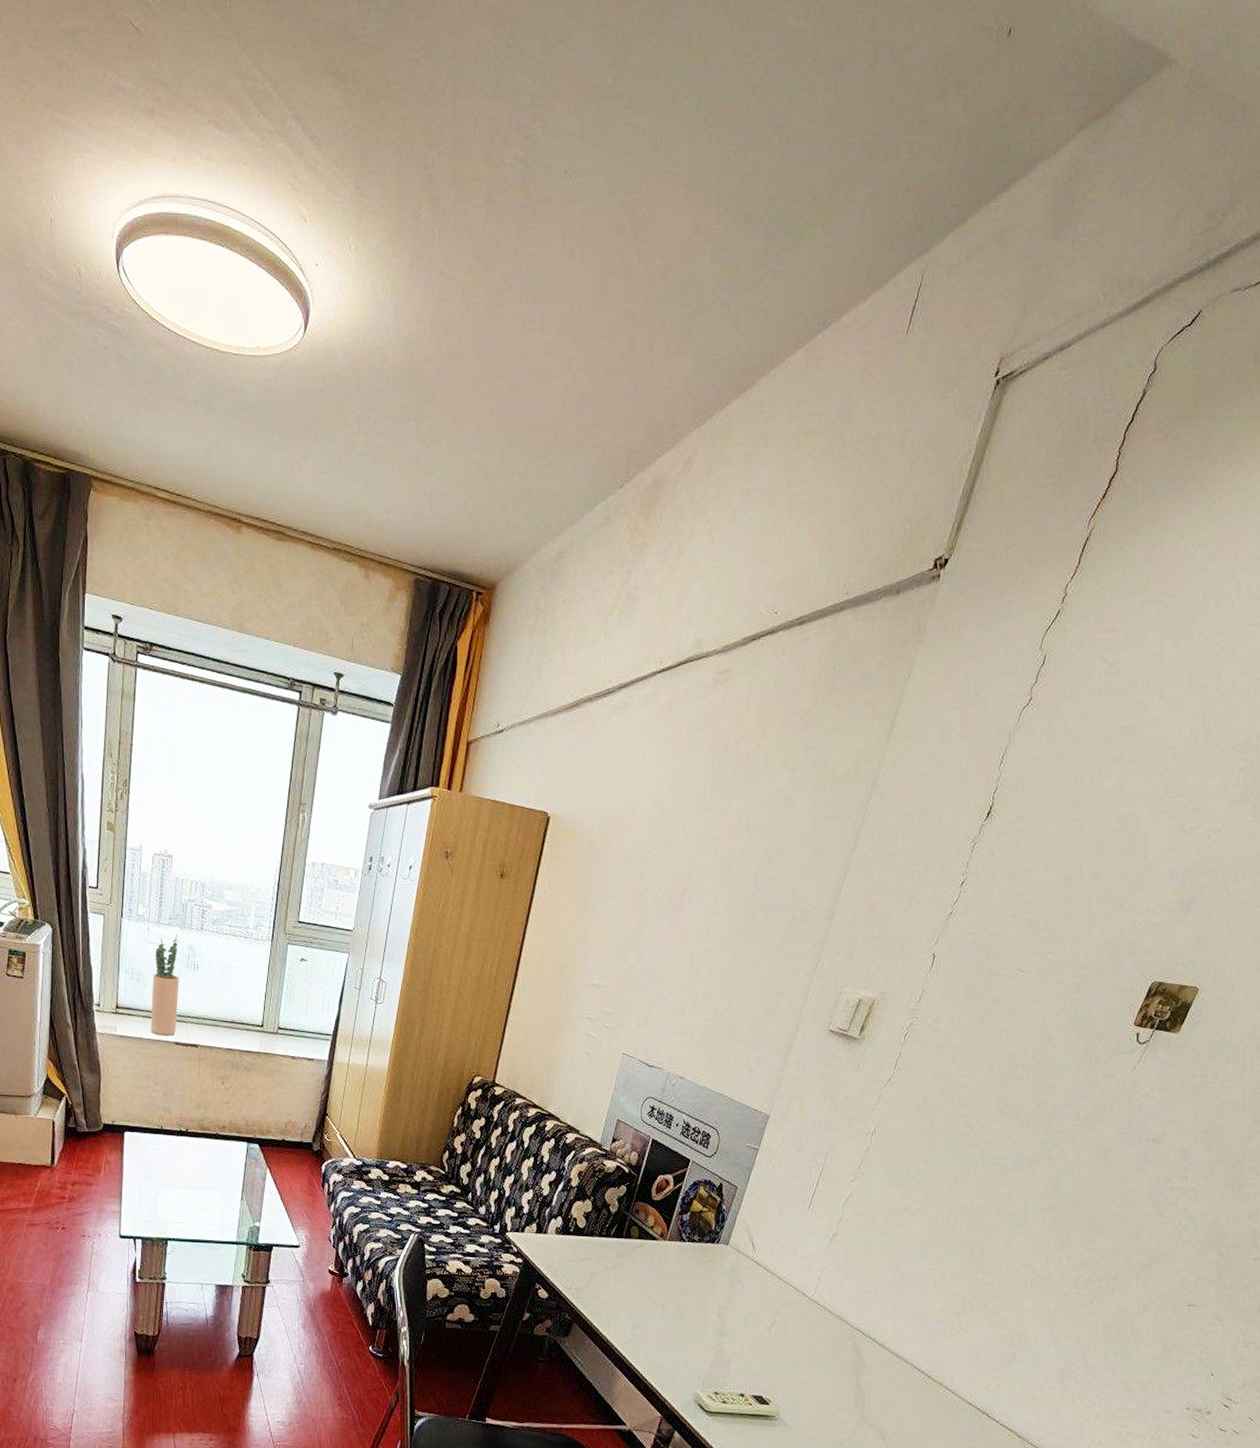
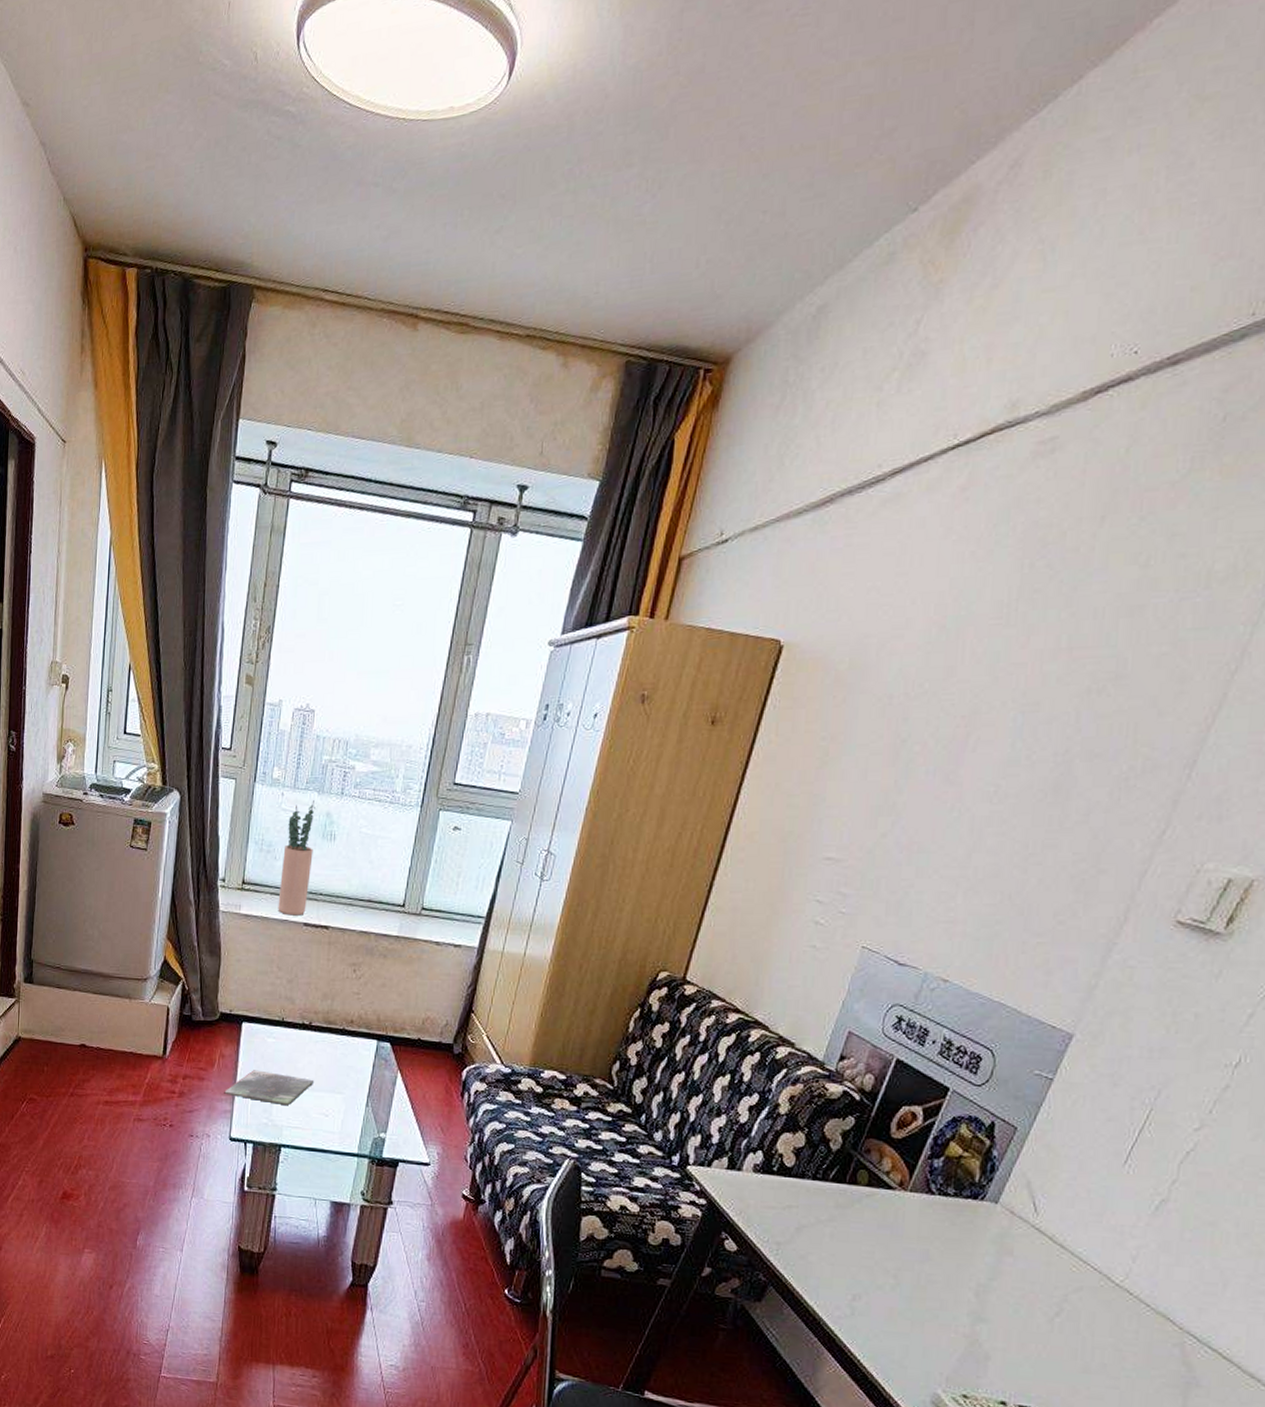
magazine: none [111,1174,194,1204] -> present [223,1070,315,1106]

